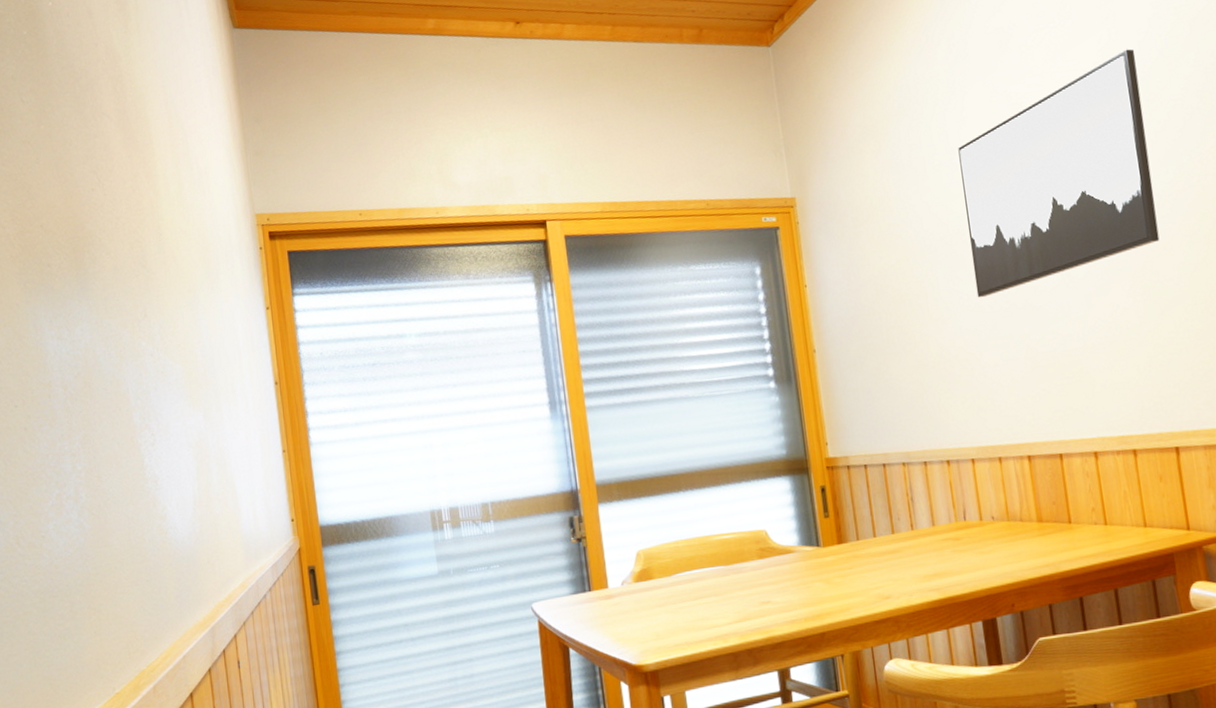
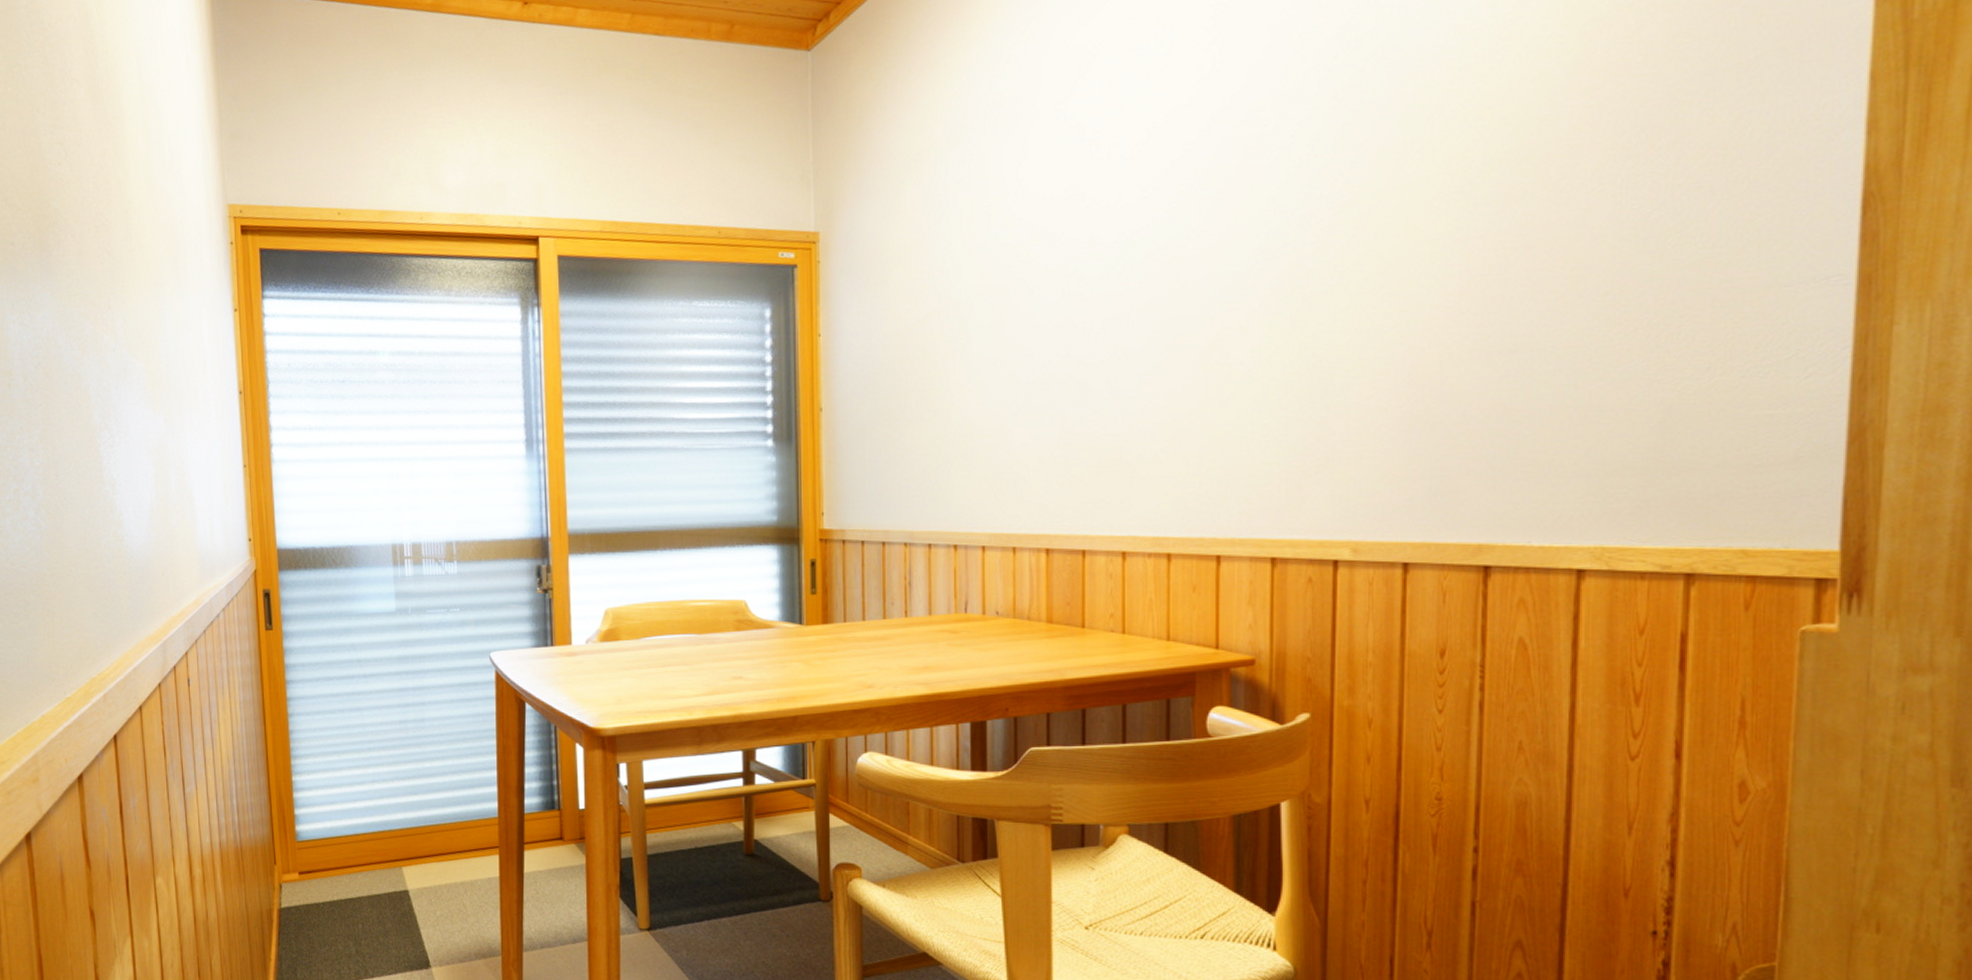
wall art: present [958,49,1160,298] -> none [1012,82,1241,366]

